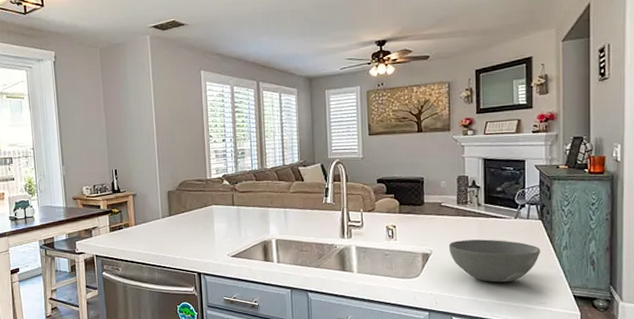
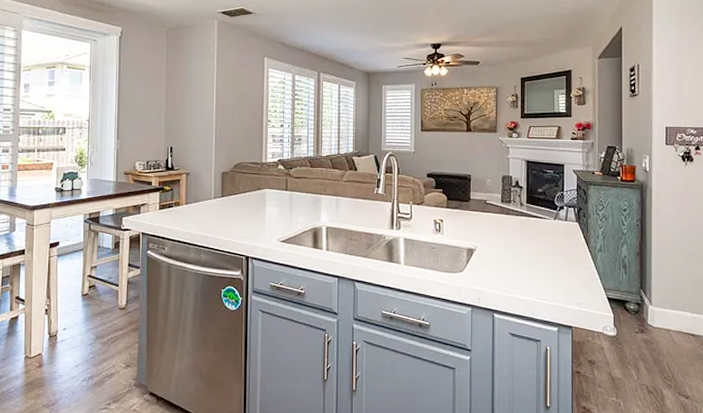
bowl: present [448,239,541,283] -> none [492,238,578,282]

